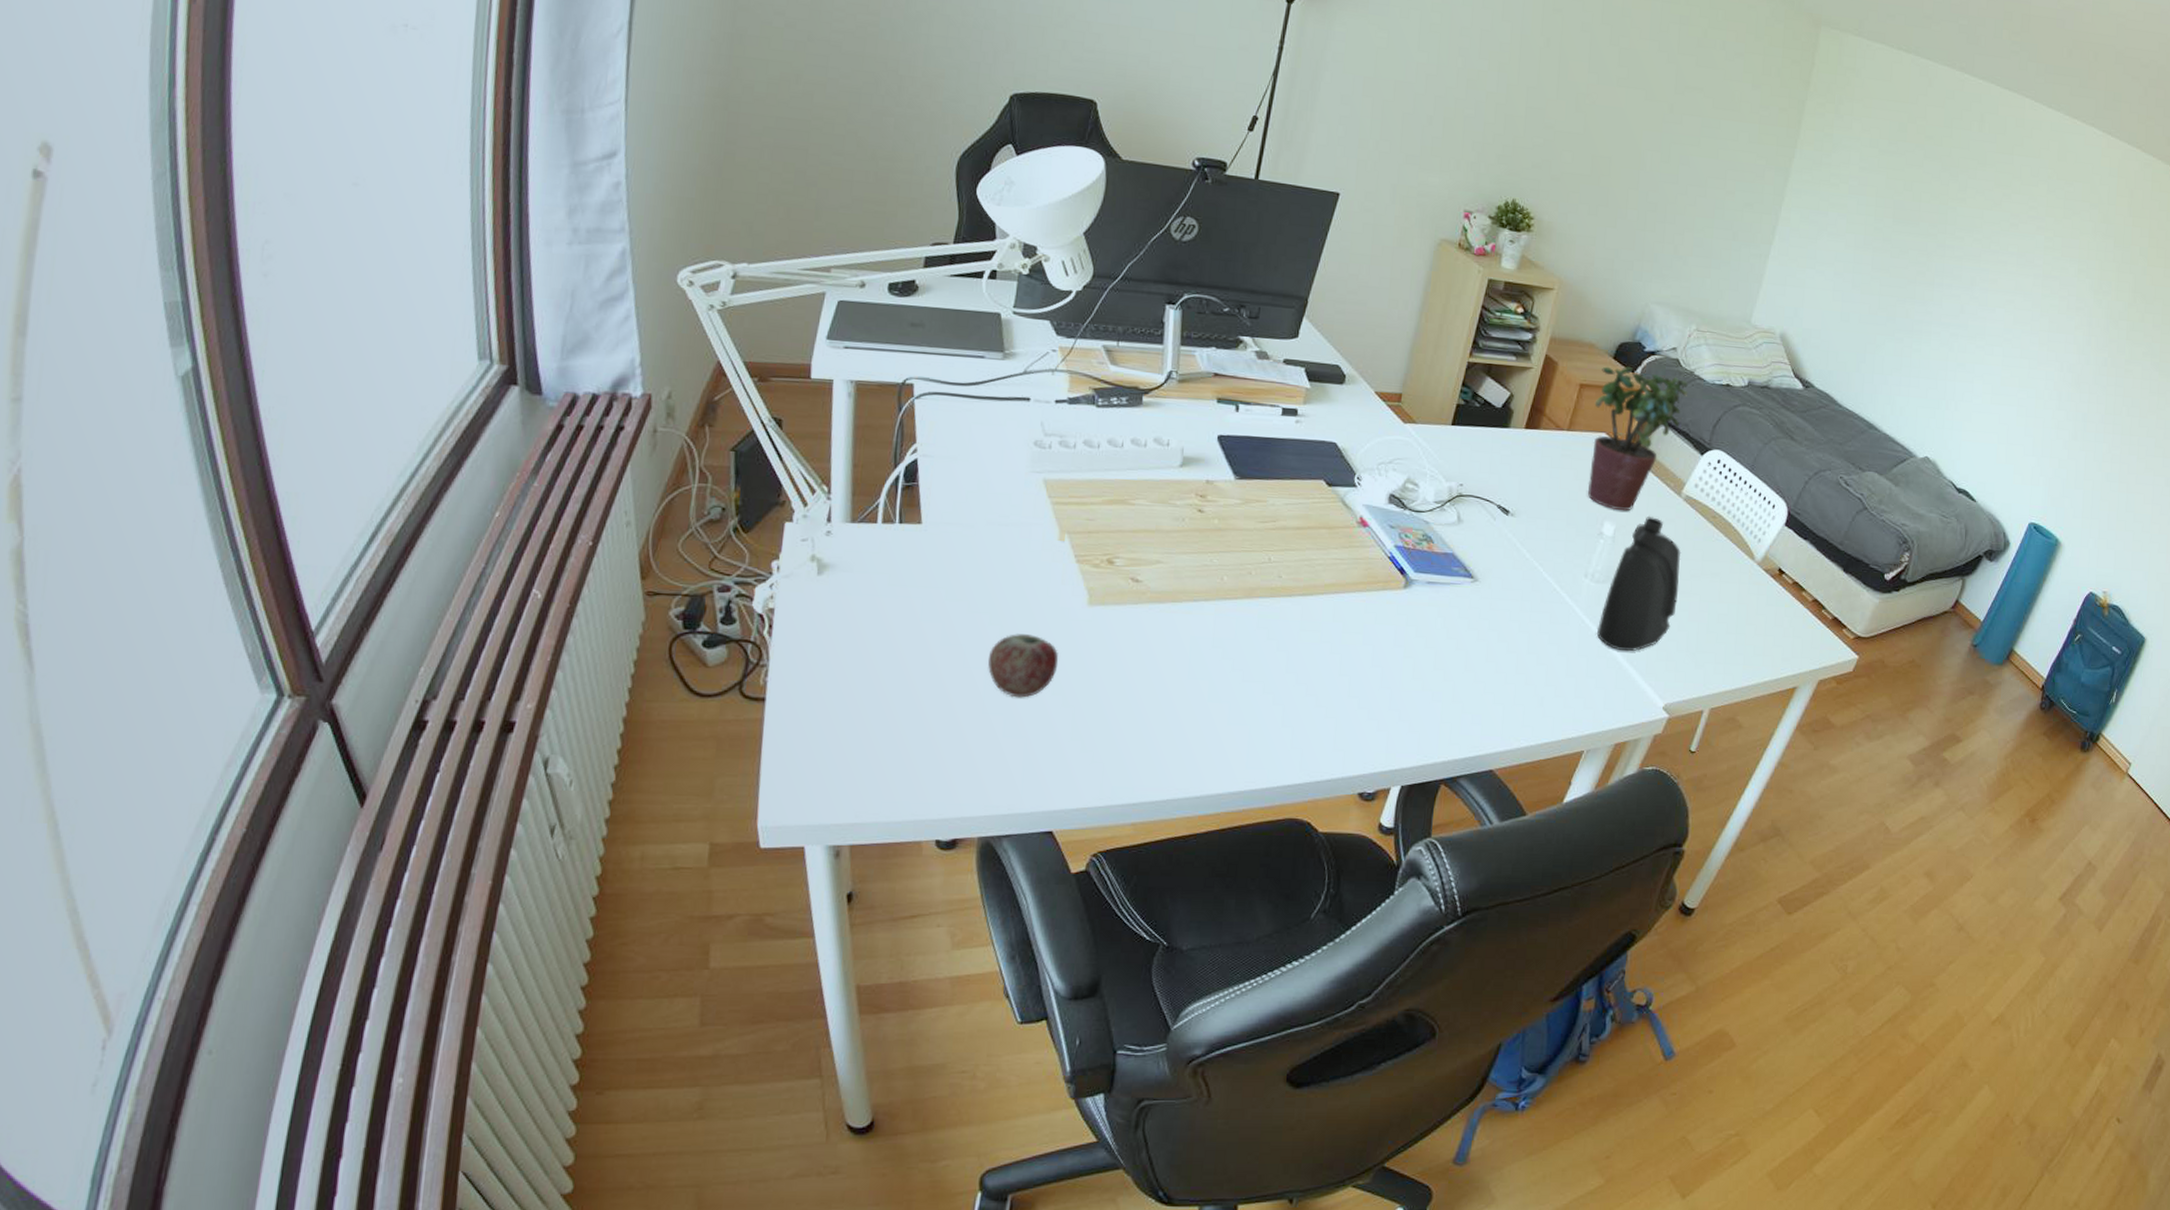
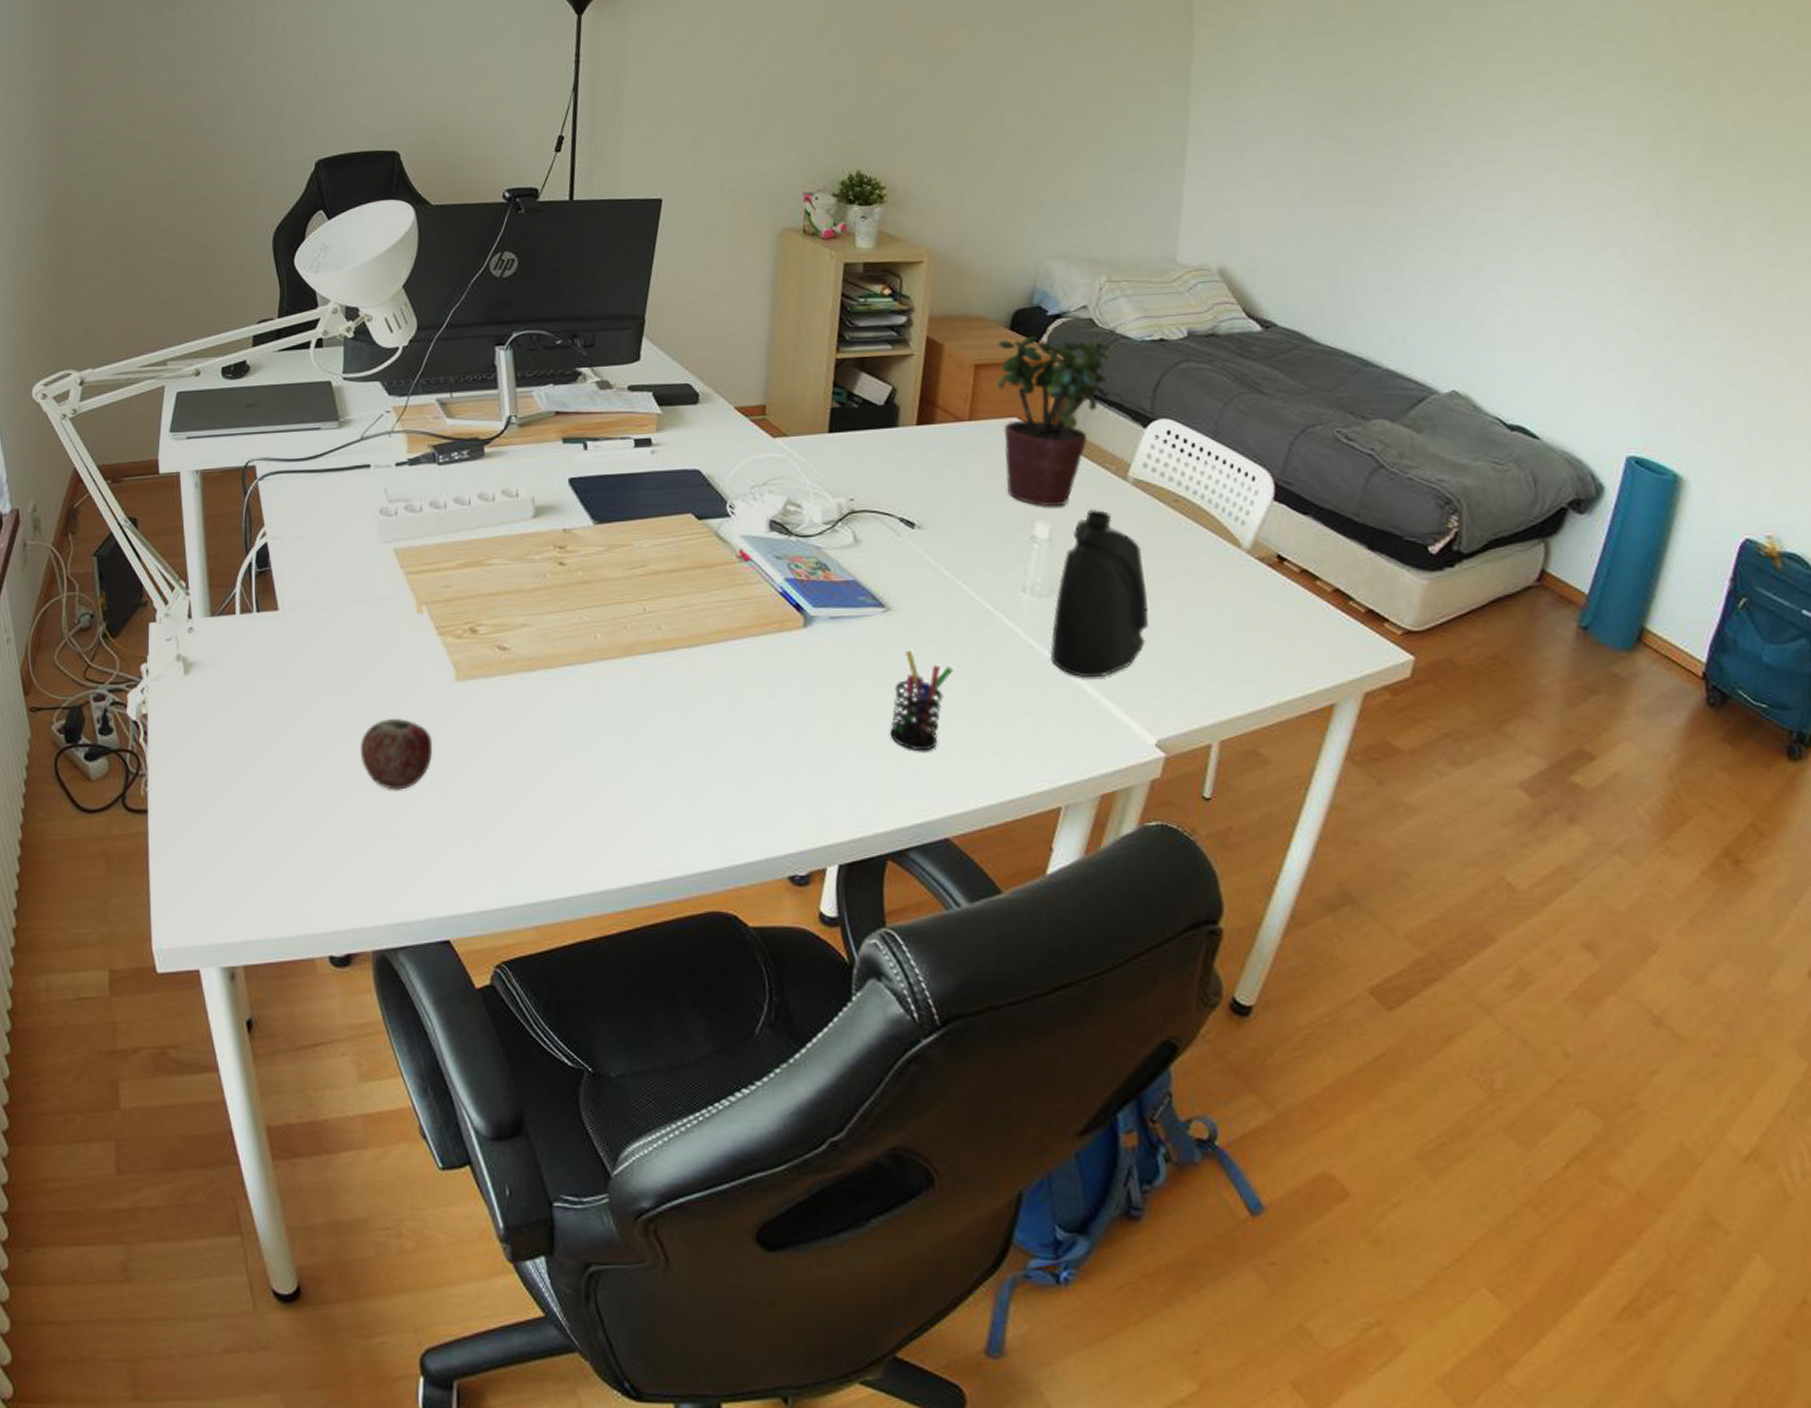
pen holder: none [1460,616,1519,699] -> present [889,651,953,752]

